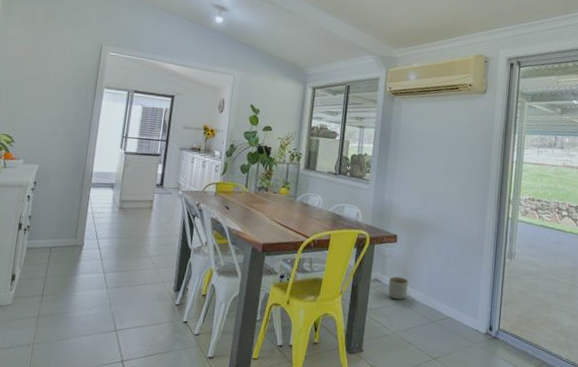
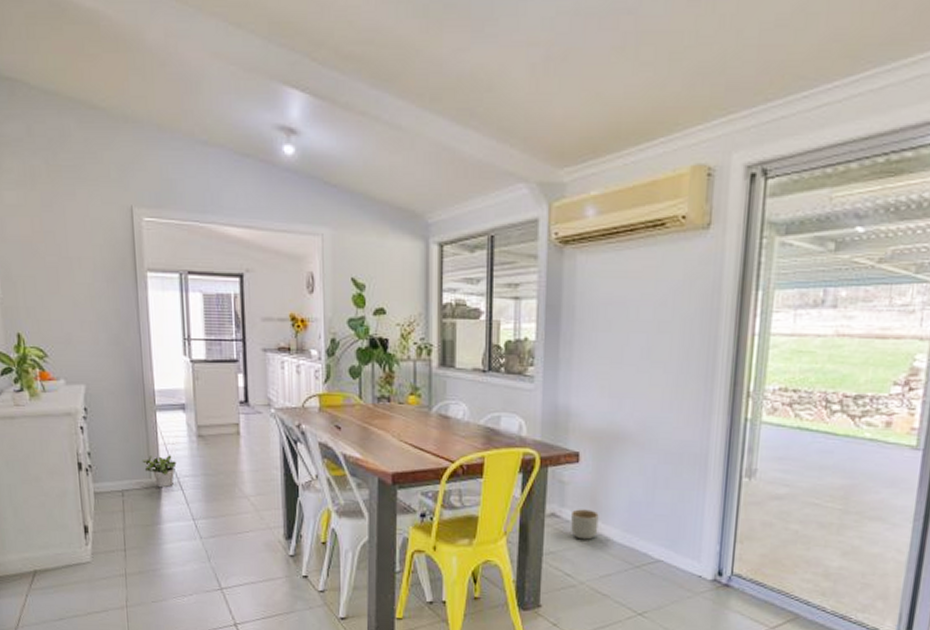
potted plant: none [72,221,99,247] -> present [142,455,177,488]

